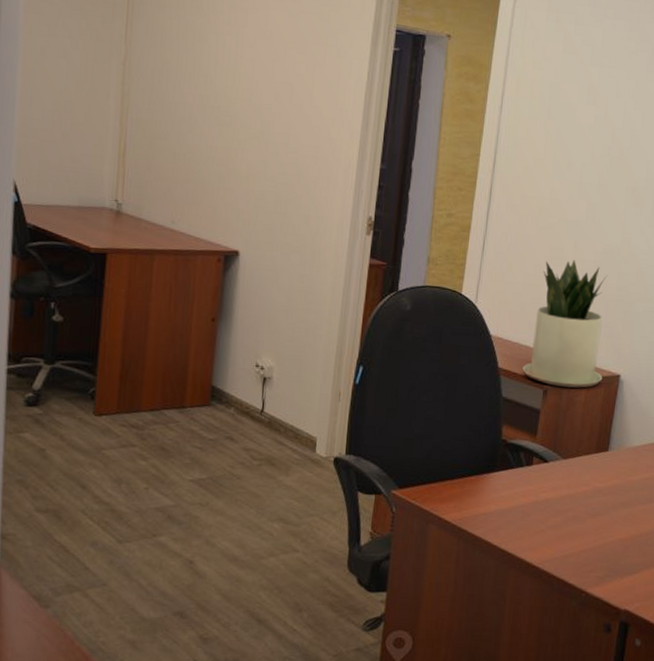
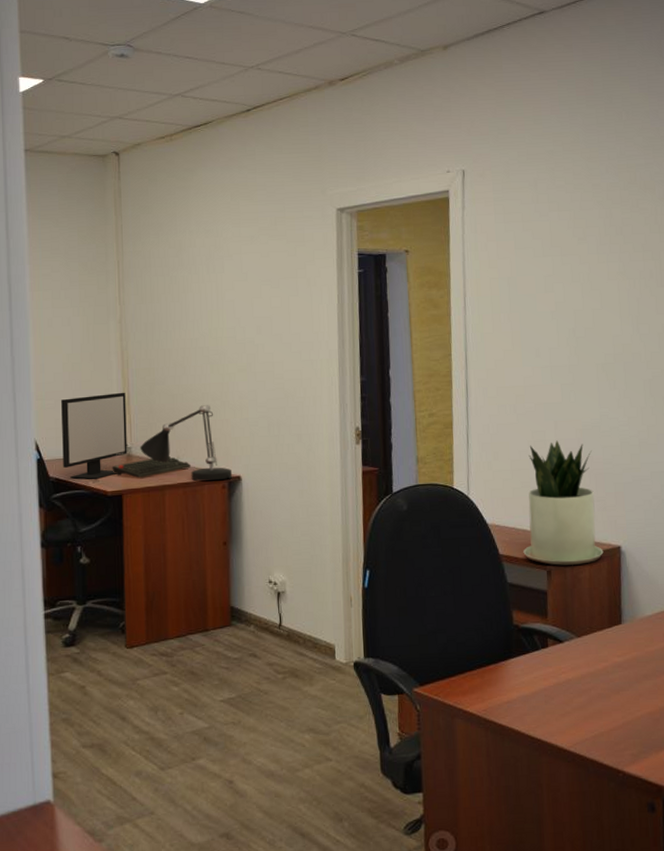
computer monitor: none [43,139,122,233] -> present [61,392,128,480]
computer keyboard: none [98,218,186,239] -> present [112,456,191,479]
desk lamp: none [132,169,231,253] -> present [140,405,234,482]

